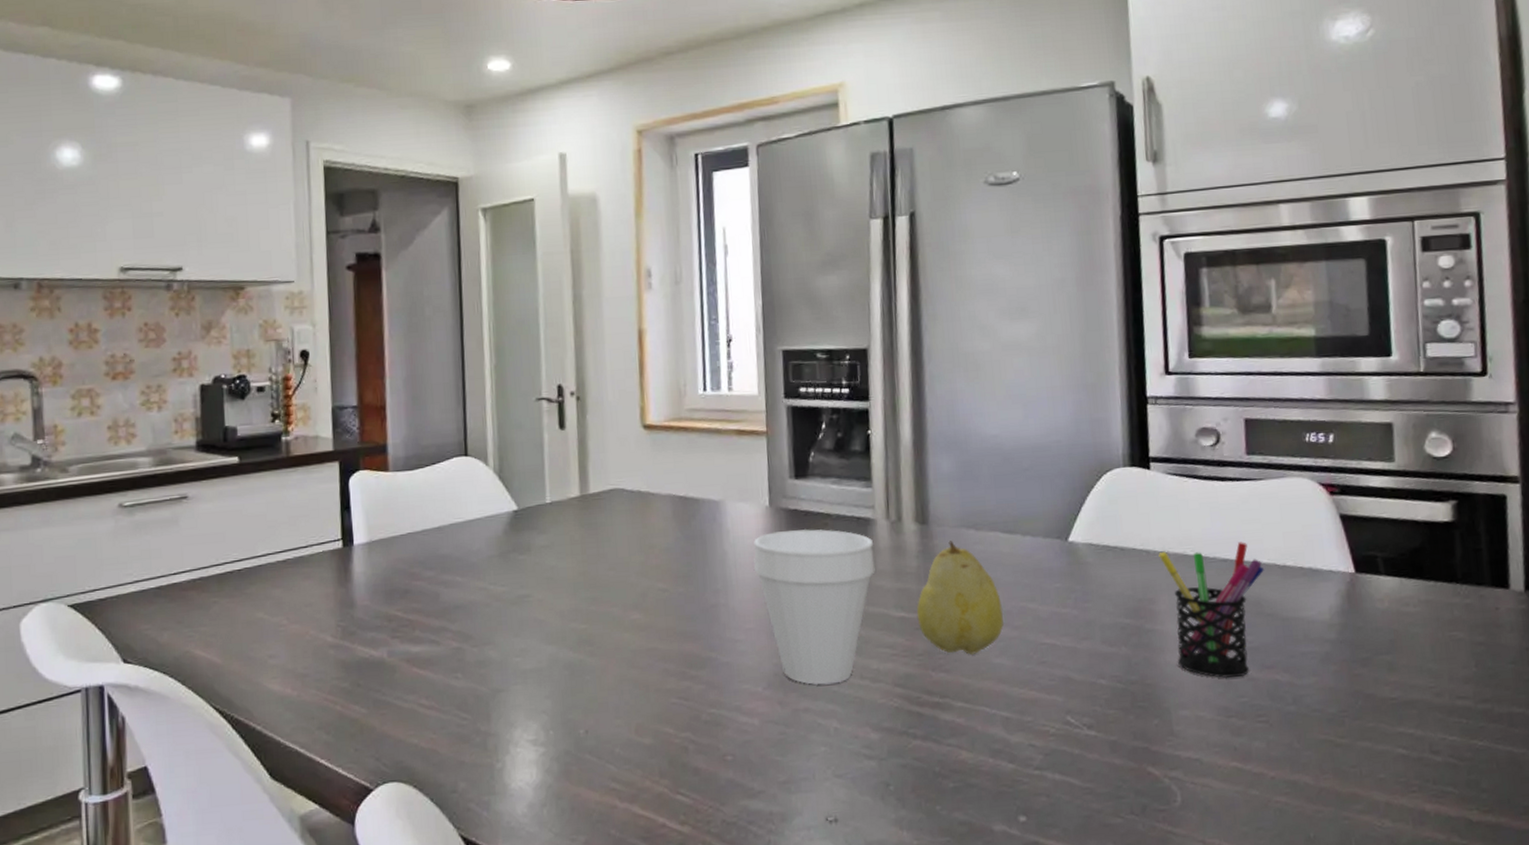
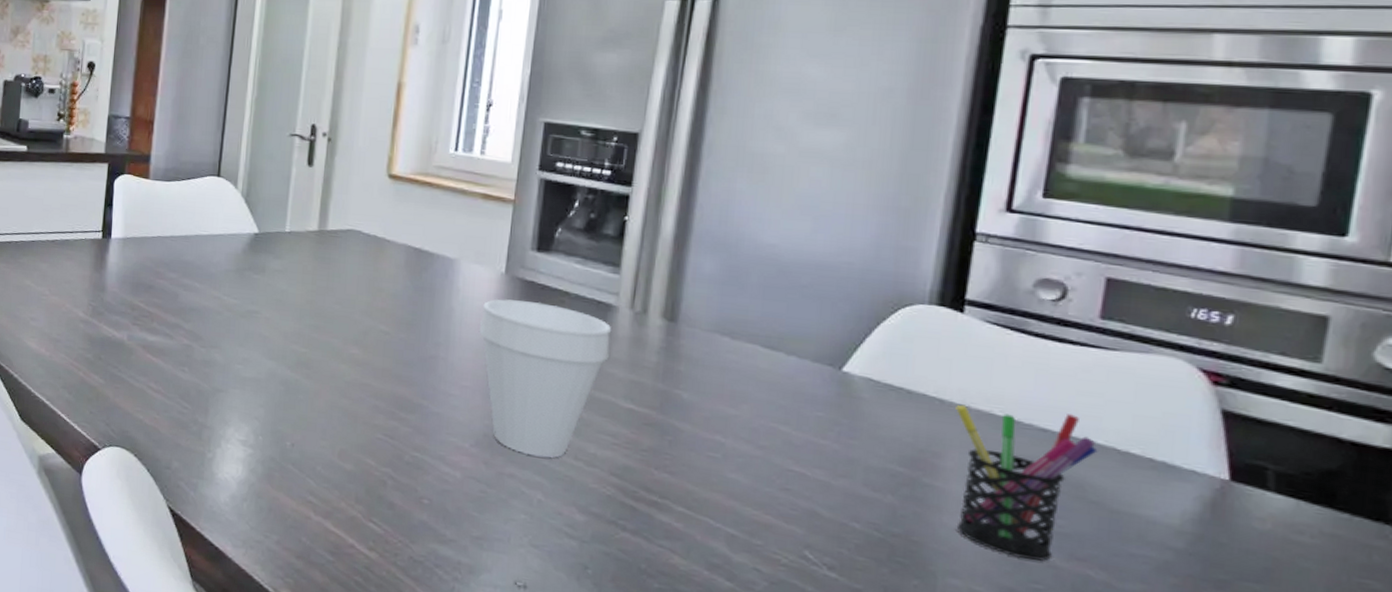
fruit: present [916,541,1004,655] -> none [647,344,749,464]

